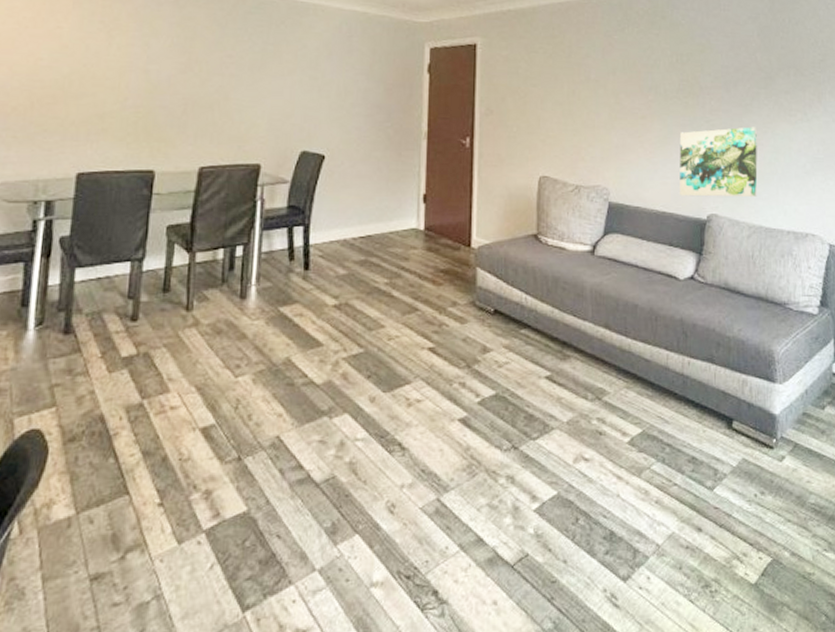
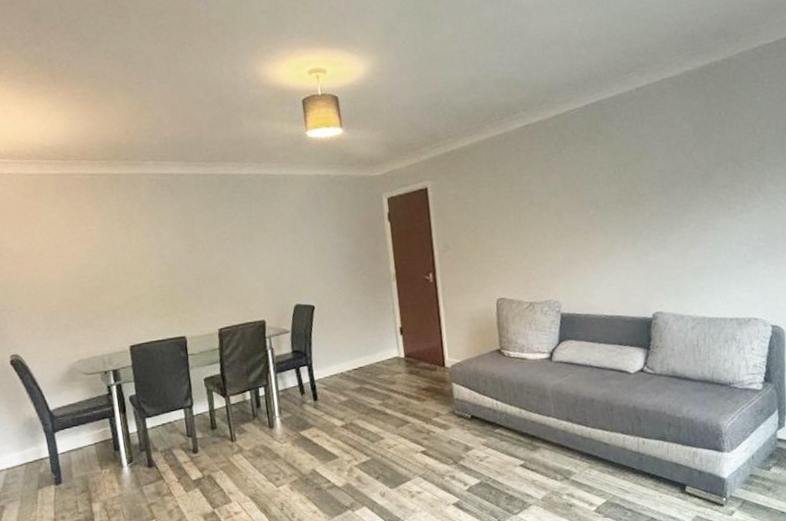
wall art: present [679,127,758,197] -> none [622,225,699,300]

